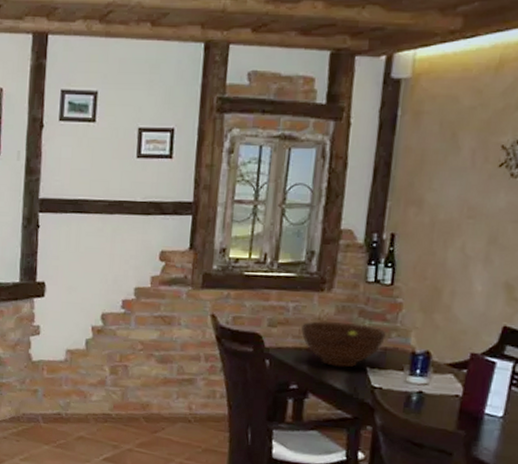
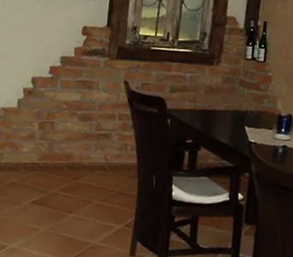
fruit bowl: present [301,320,387,368] -> none [196,88,261,127]

